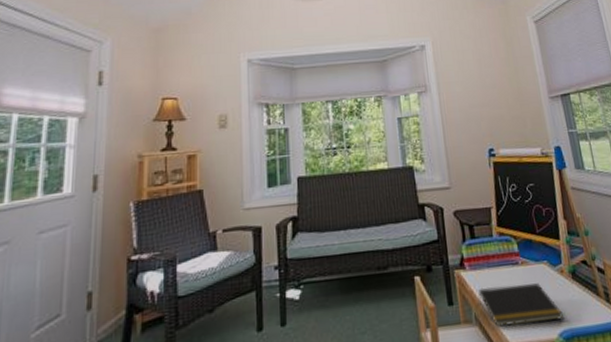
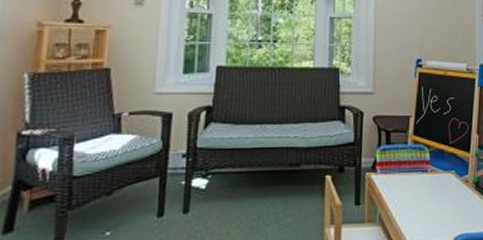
notepad: present [478,283,565,327] -> none [385,190,462,228]

